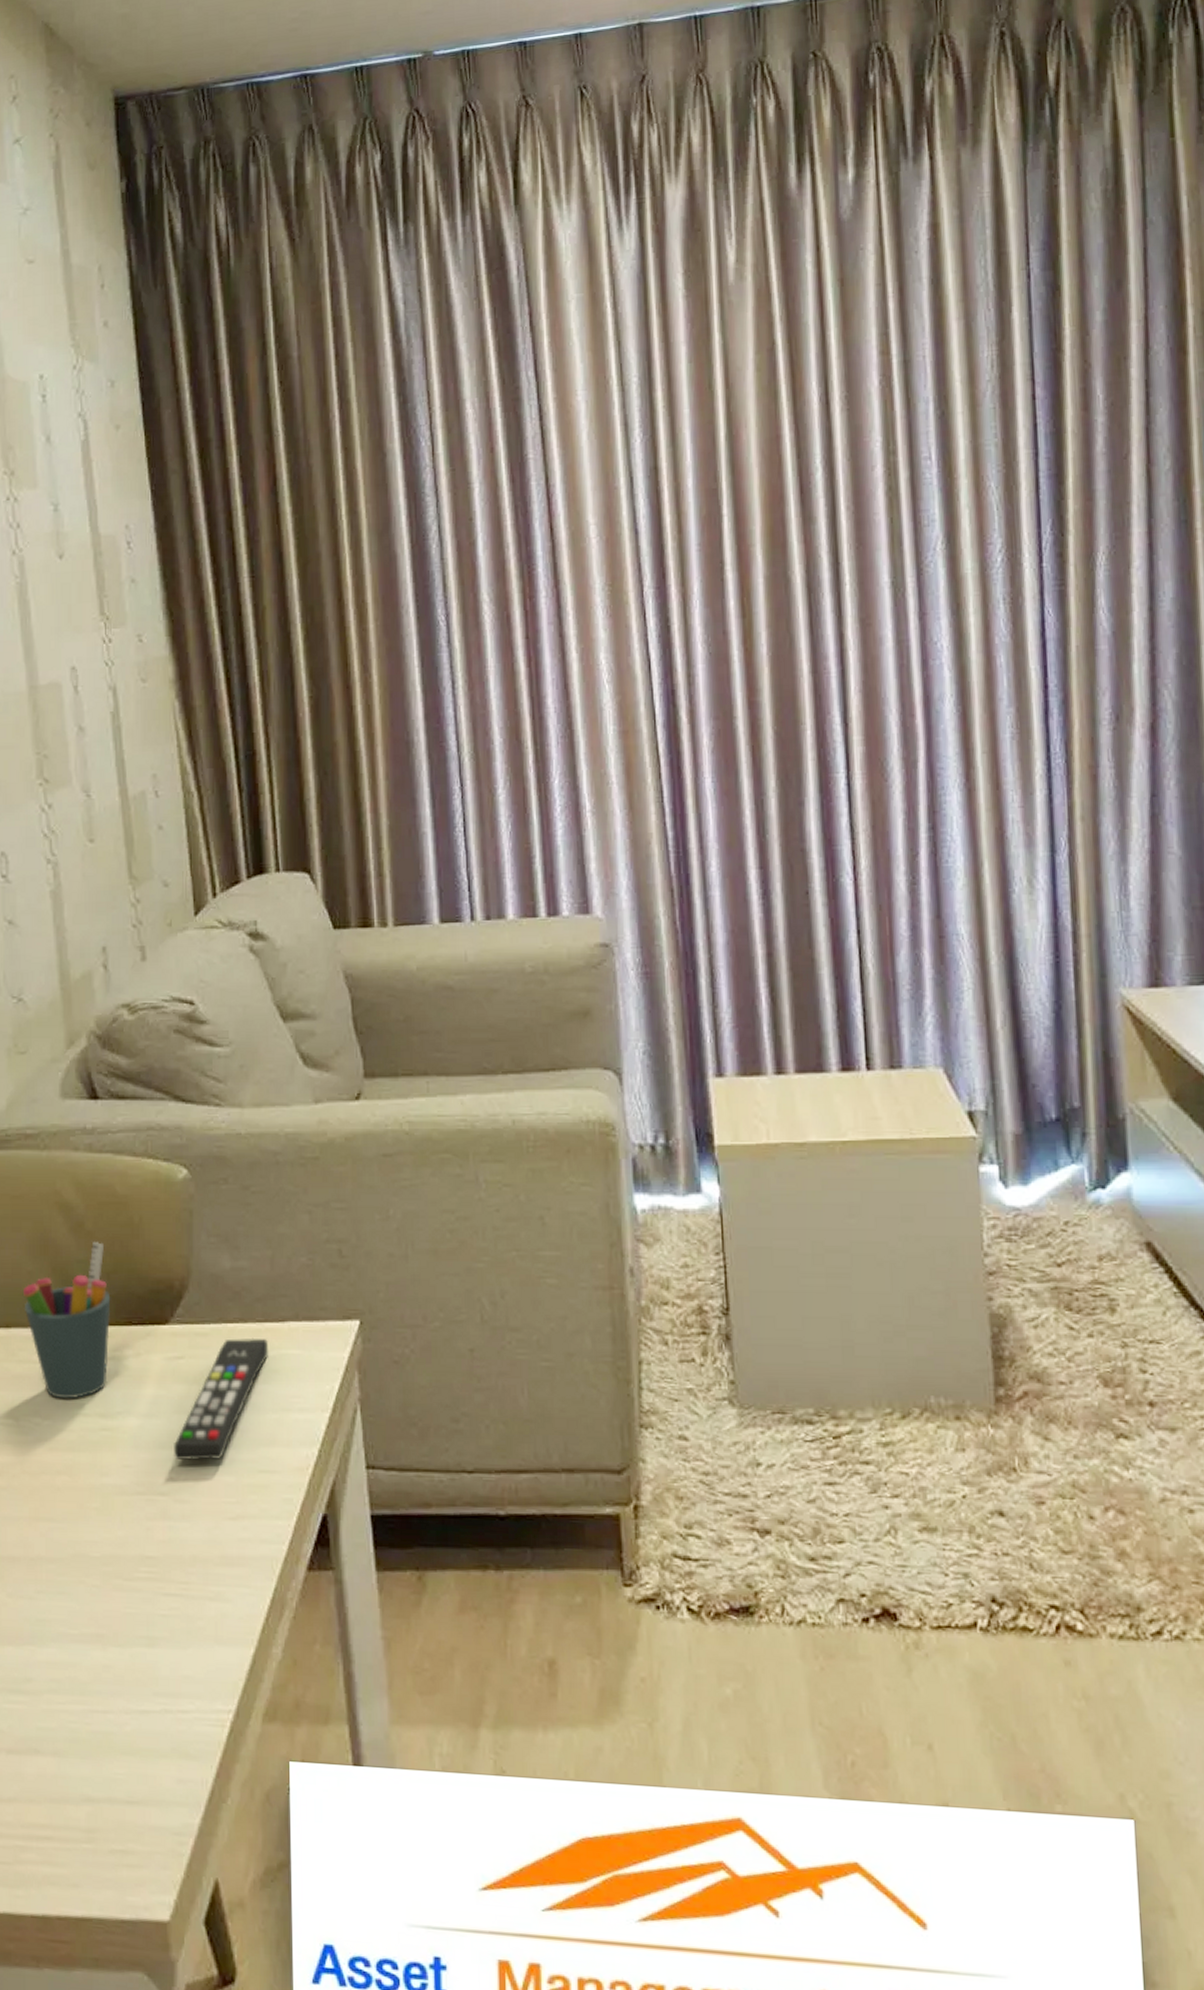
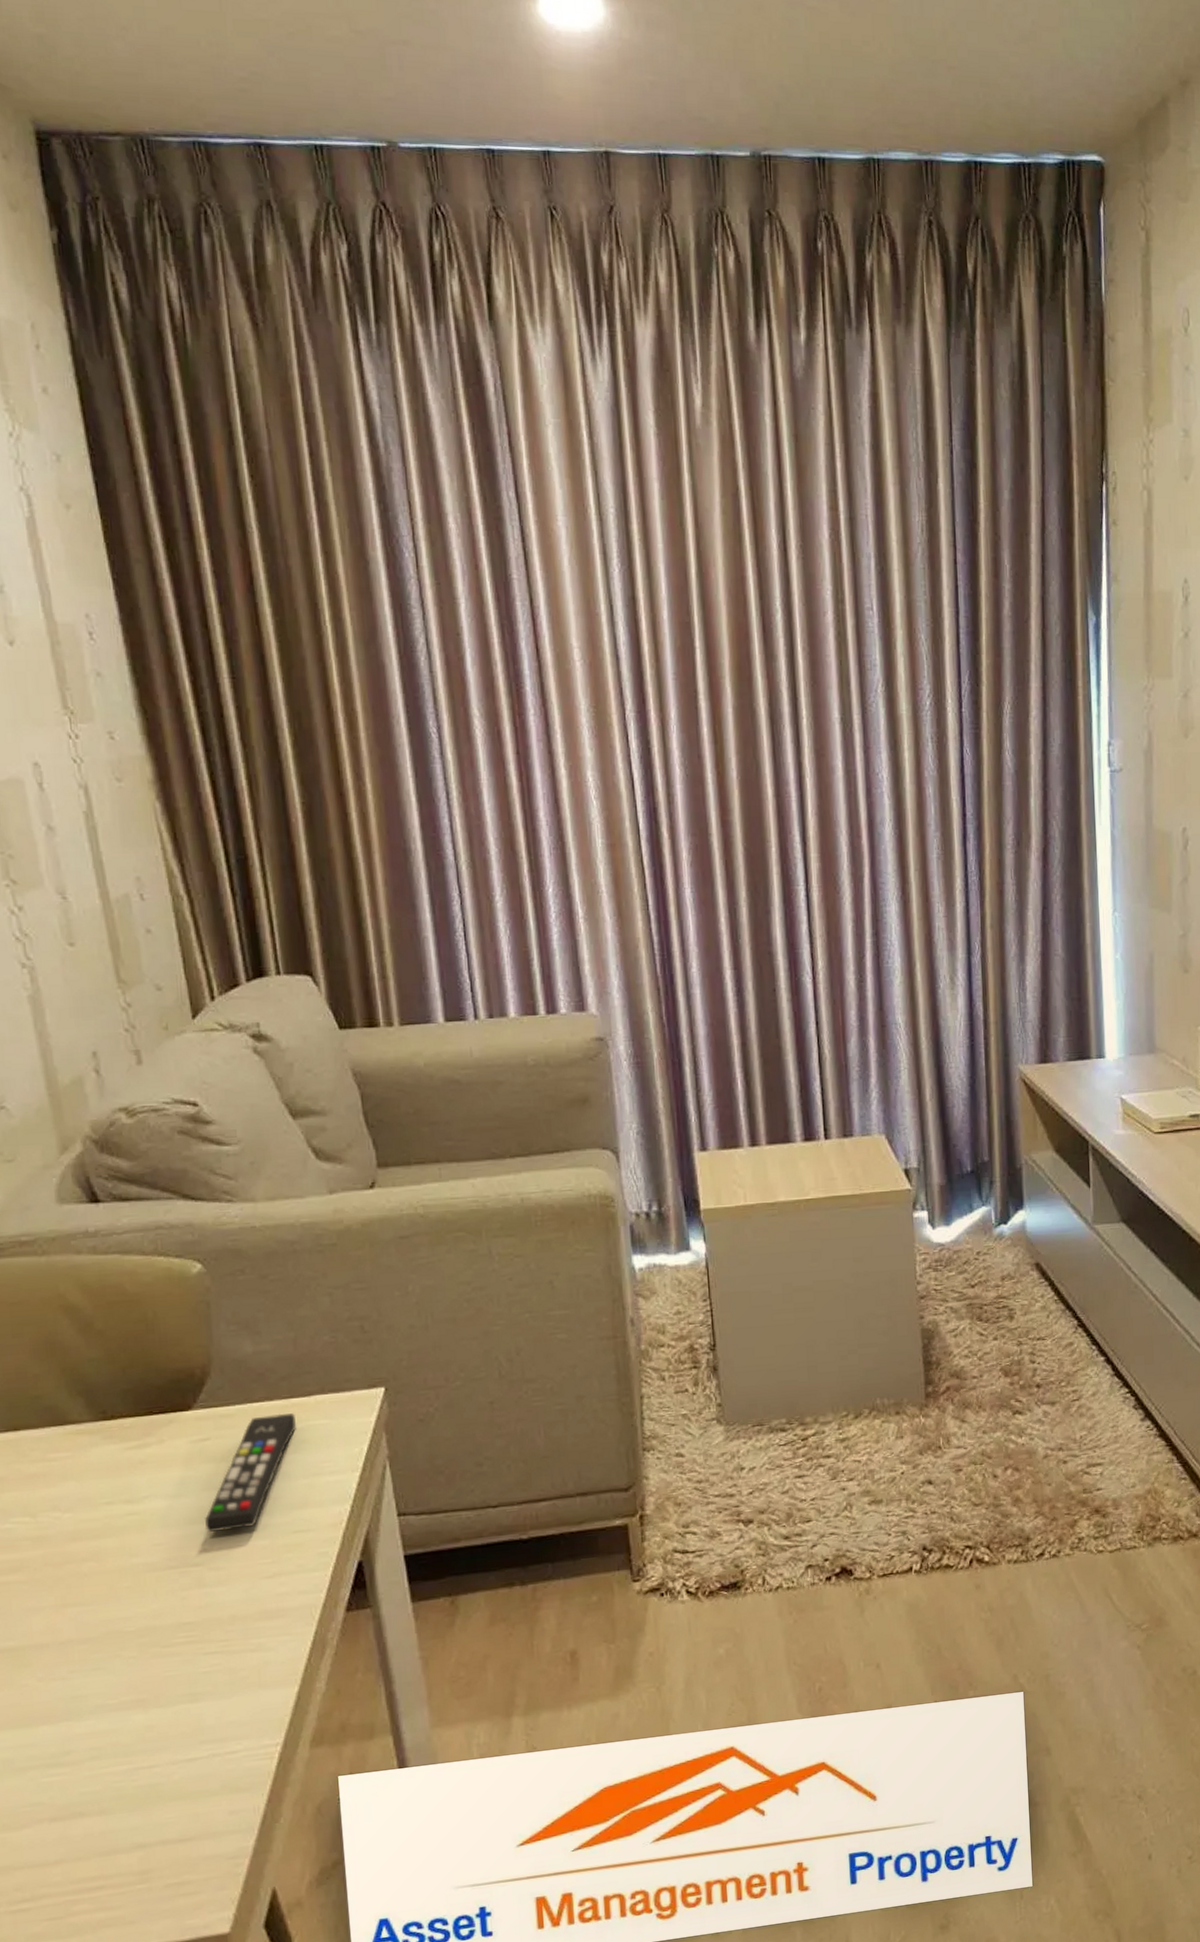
pen holder: present [22,1242,111,1399] -> none [29,1340,131,1491]

